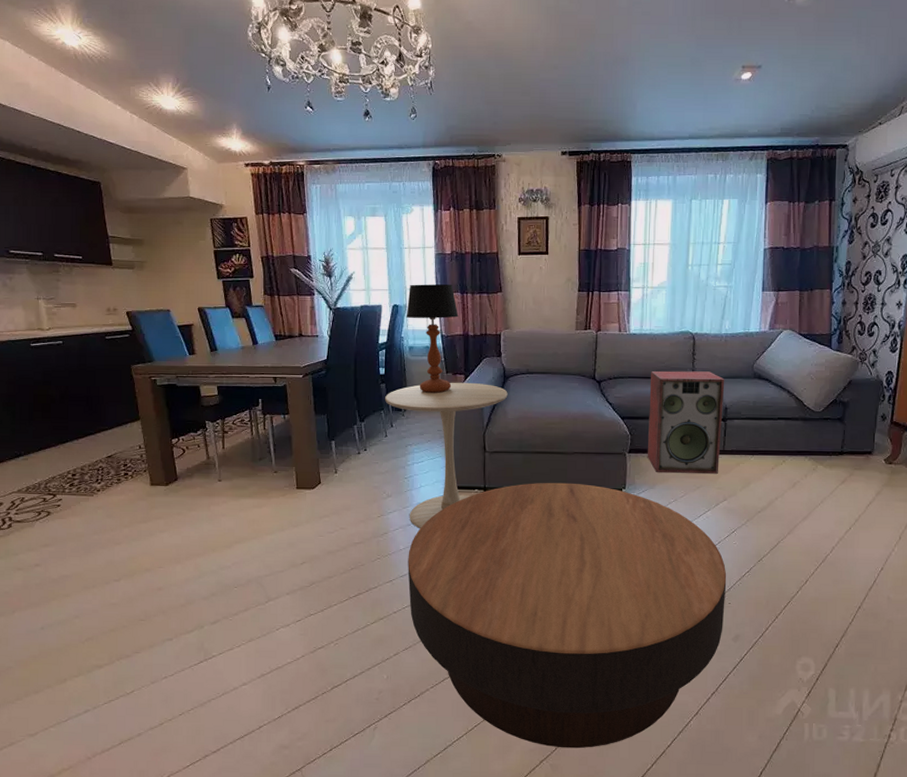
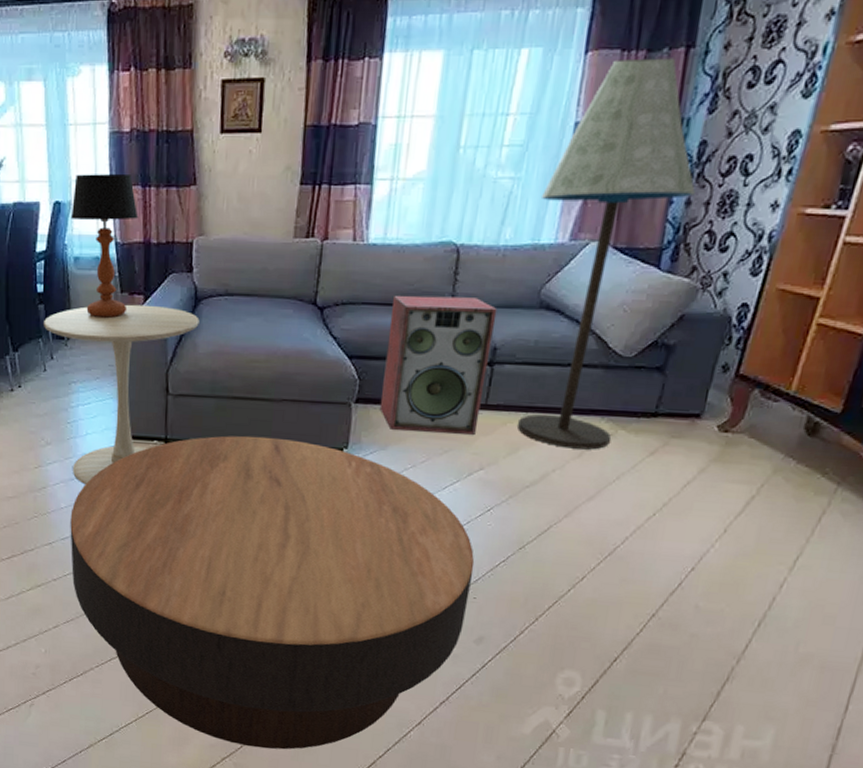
floor lamp: none [746,207,848,481] -> present [516,58,696,450]

